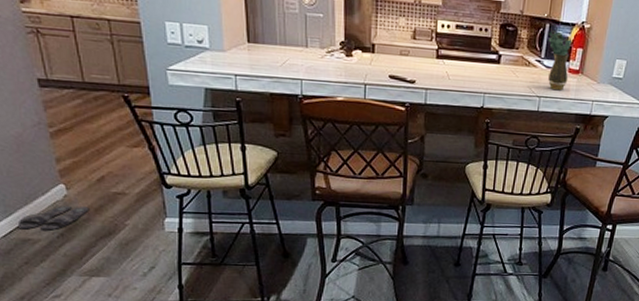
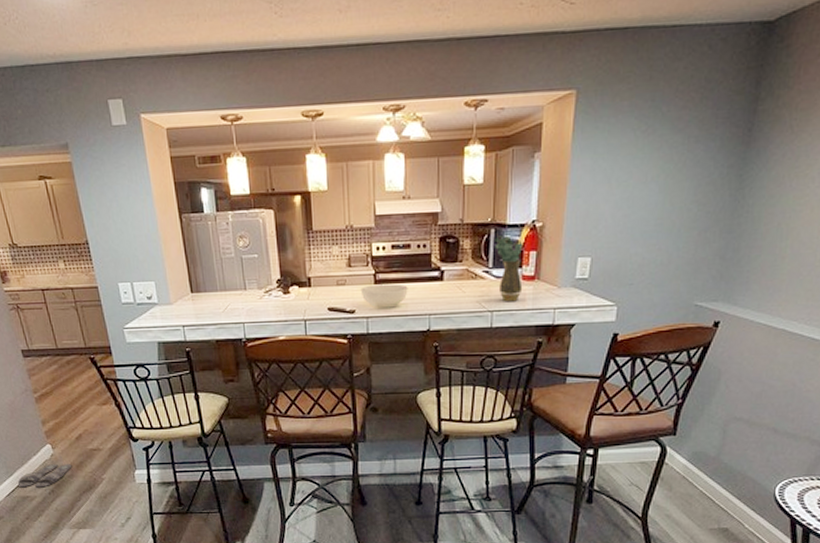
bowl: none [422,59,467,83] -> present [360,284,408,309]

